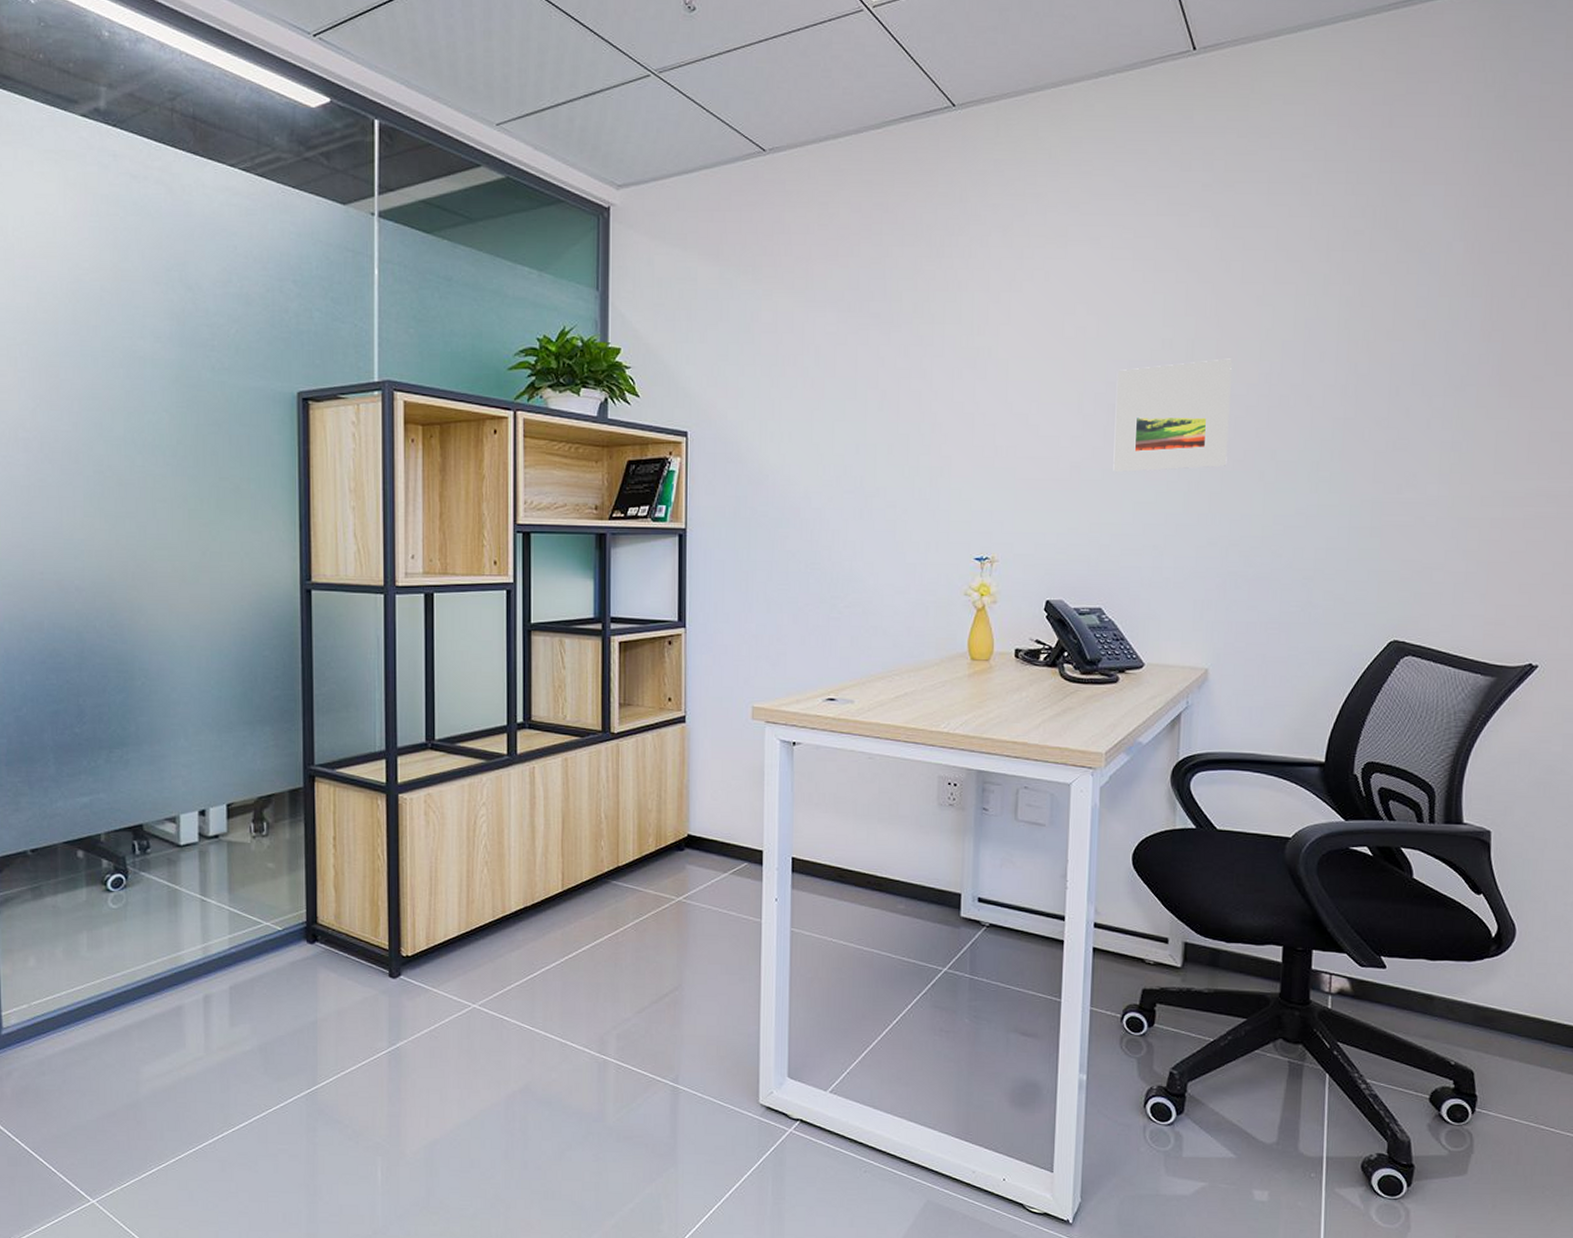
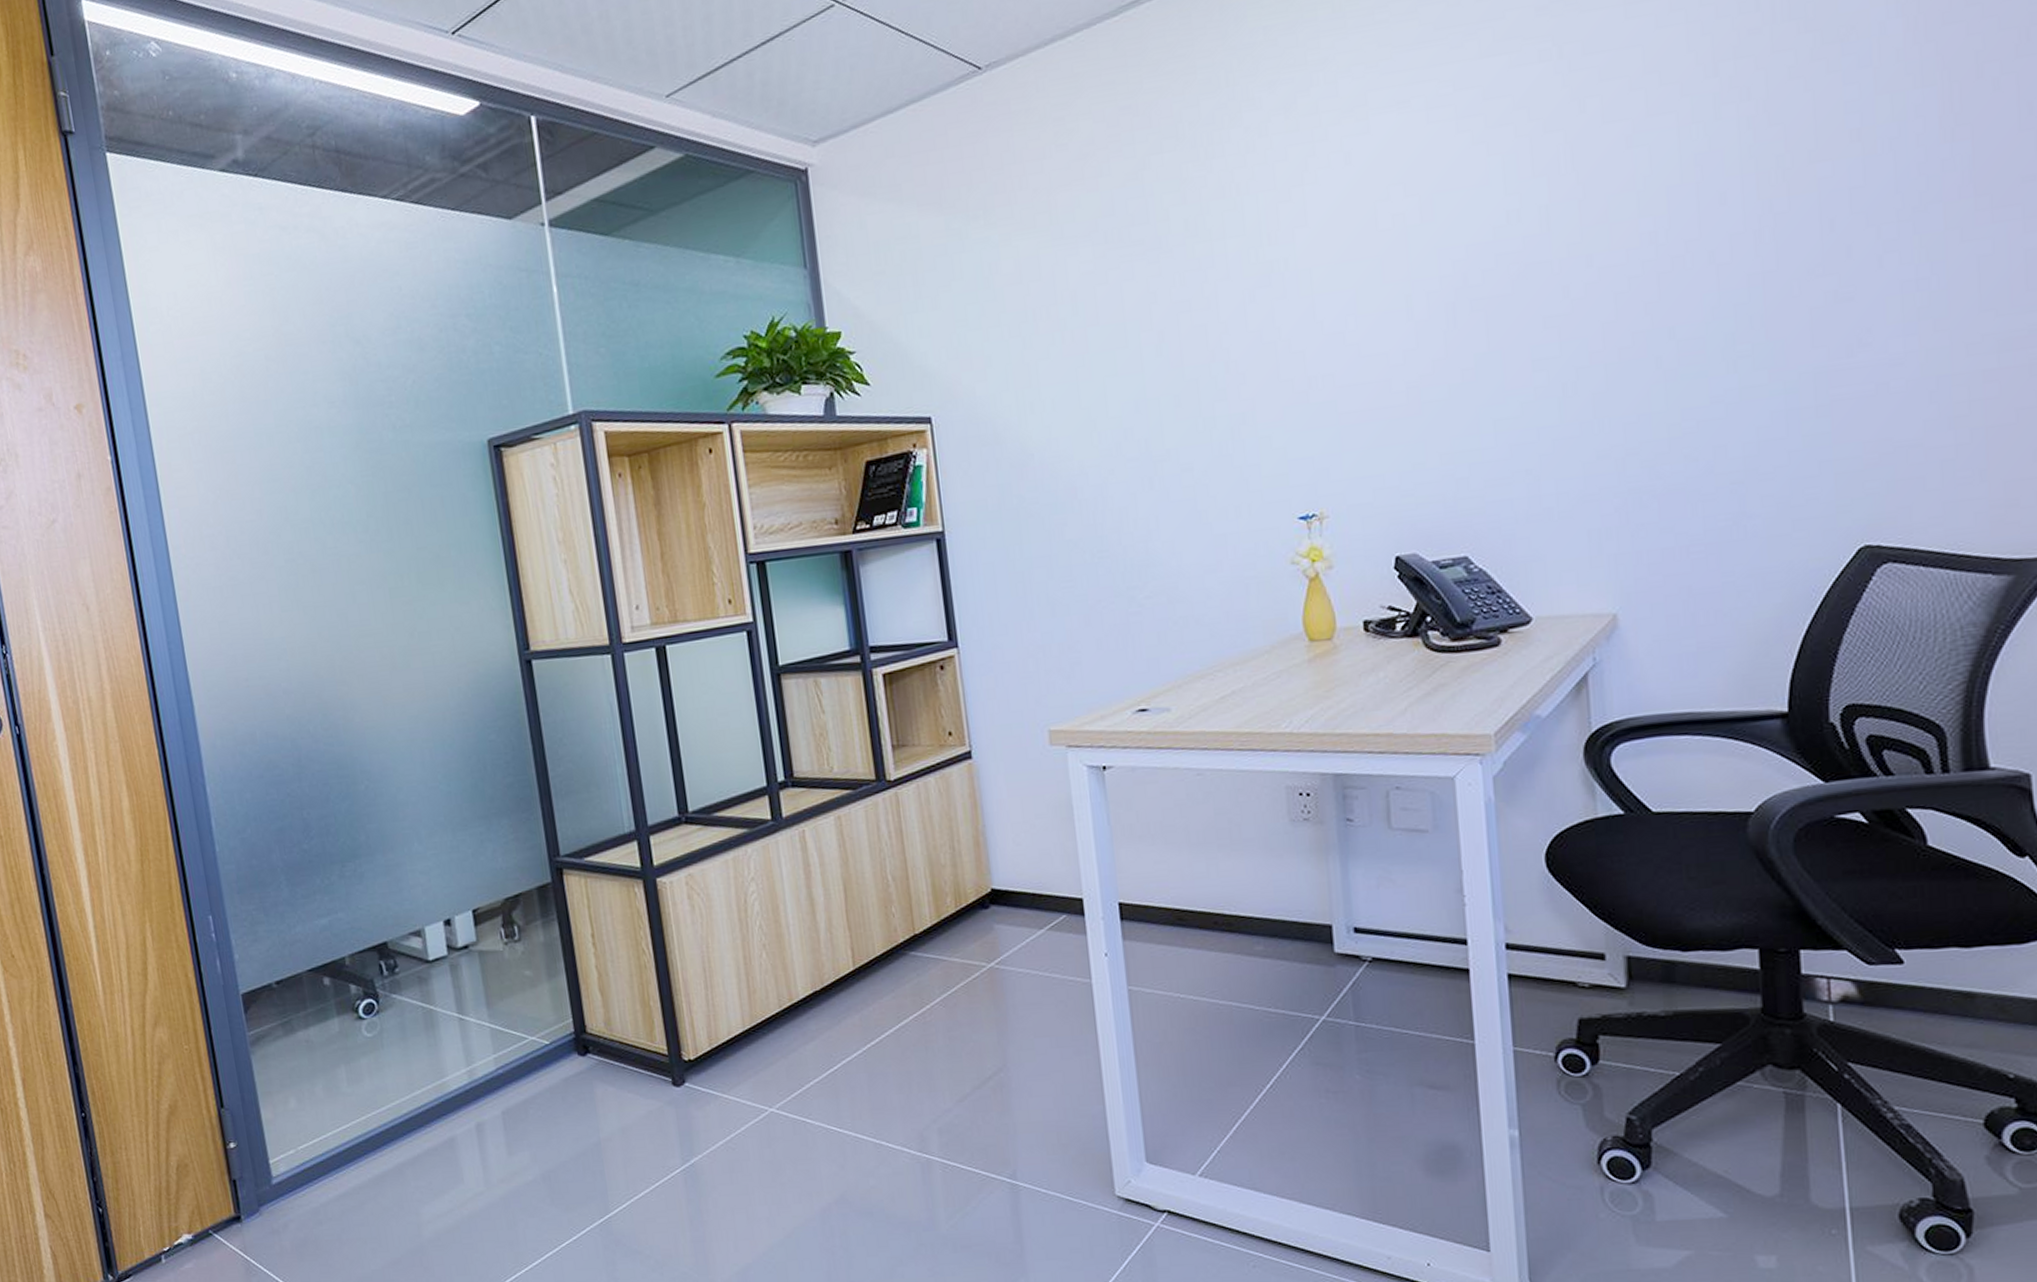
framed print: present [1113,358,1232,472] -> none [1453,221,1611,386]

